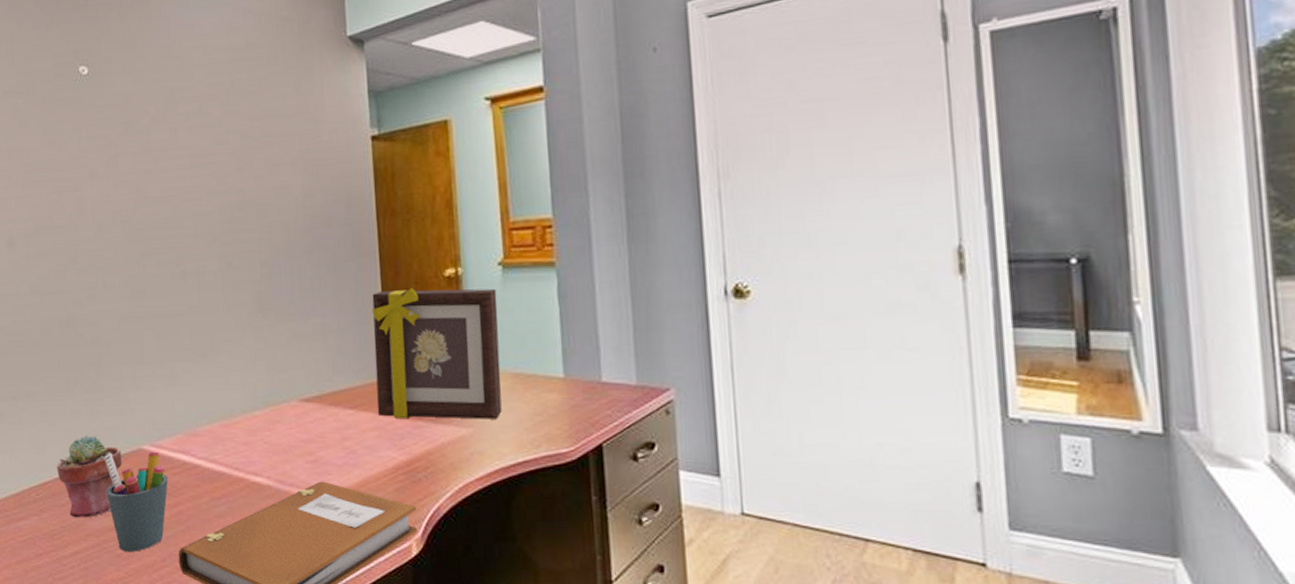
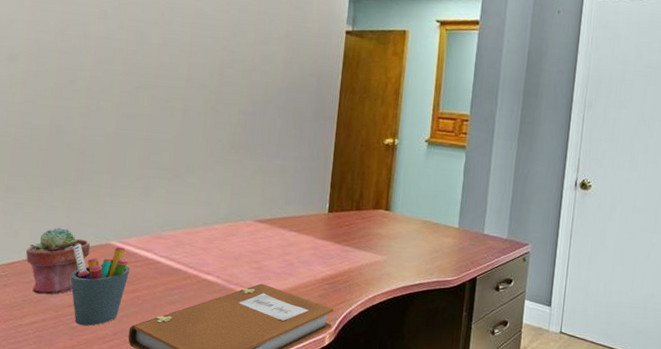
picture frame: present [372,288,502,420] -> none [315,147,421,252]

